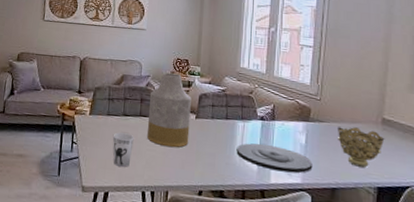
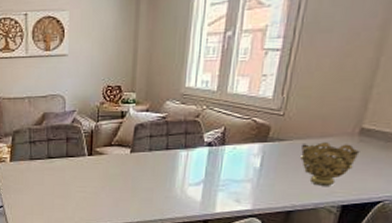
cup: present [112,132,134,167] -> none [38,177,61,211]
vase: present [147,73,192,148] -> none [75,104,125,187]
plate: present [236,143,313,173] -> none [177,172,267,200]

